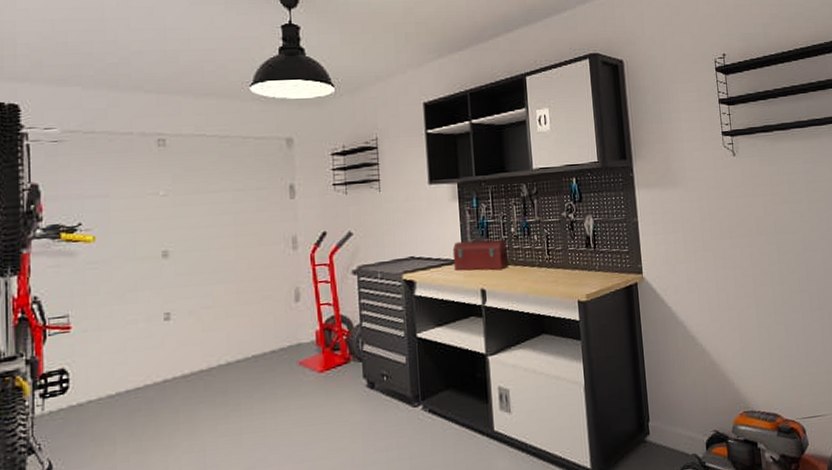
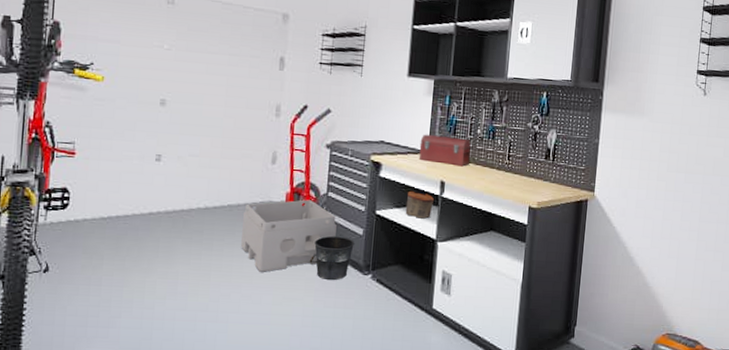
storage bin: none [271,334,377,425] -> present [241,200,337,272]
bucket: none [351,368,398,421] -> present [309,235,354,281]
can: none [447,305,478,334] -> present [405,190,435,219]

